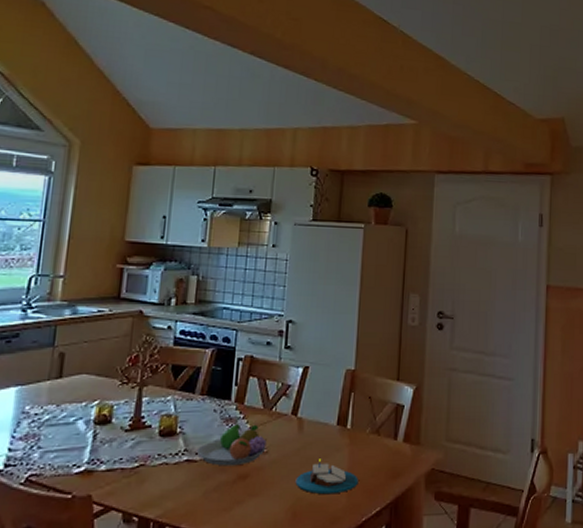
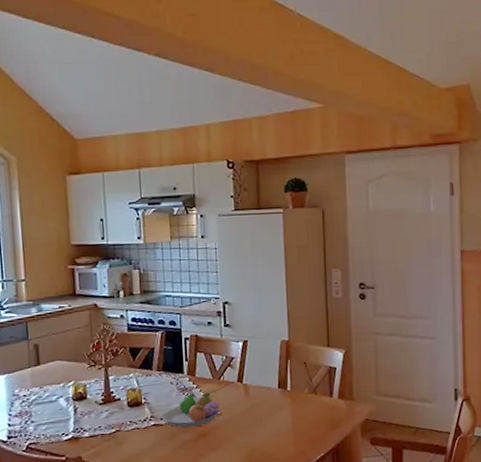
candle: present [295,459,358,495] -> none [248,417,302,446]

